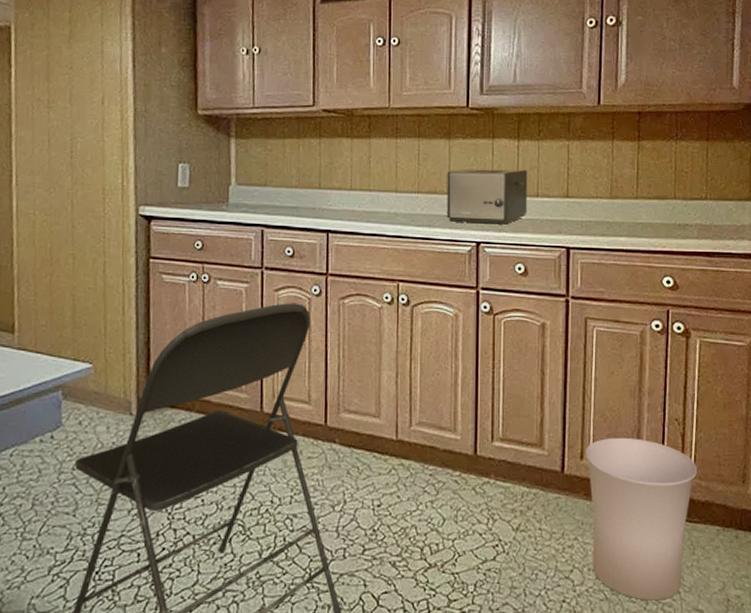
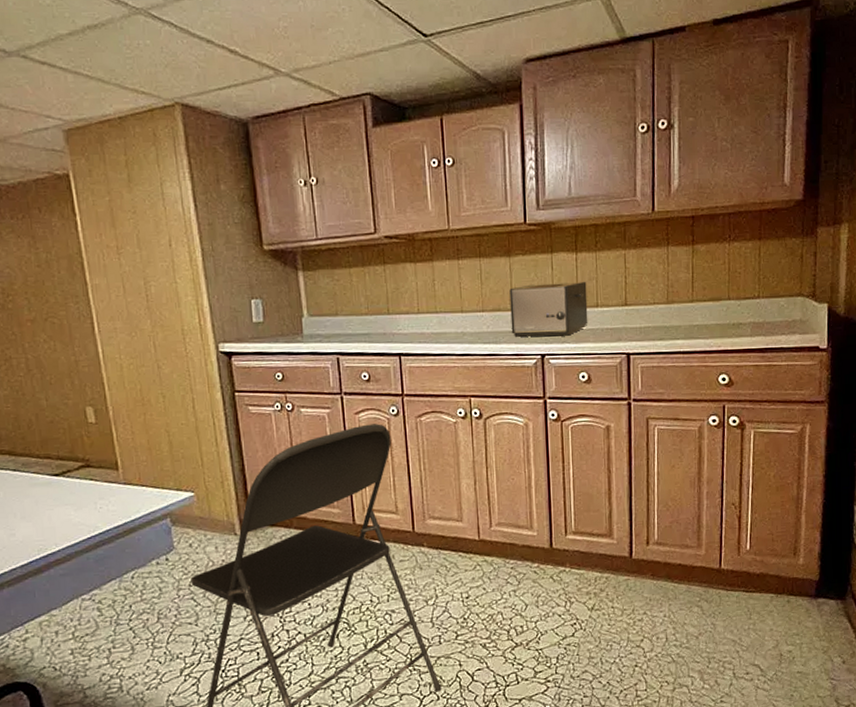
waste bin: present [585,438,697,601] -> none [650,523,752,661]

